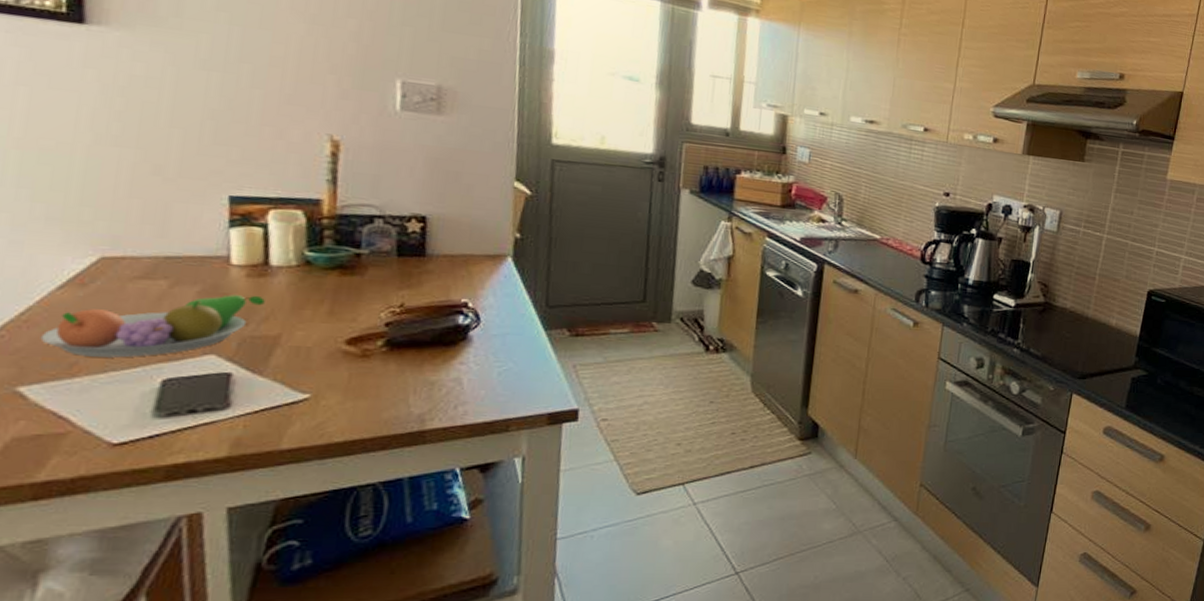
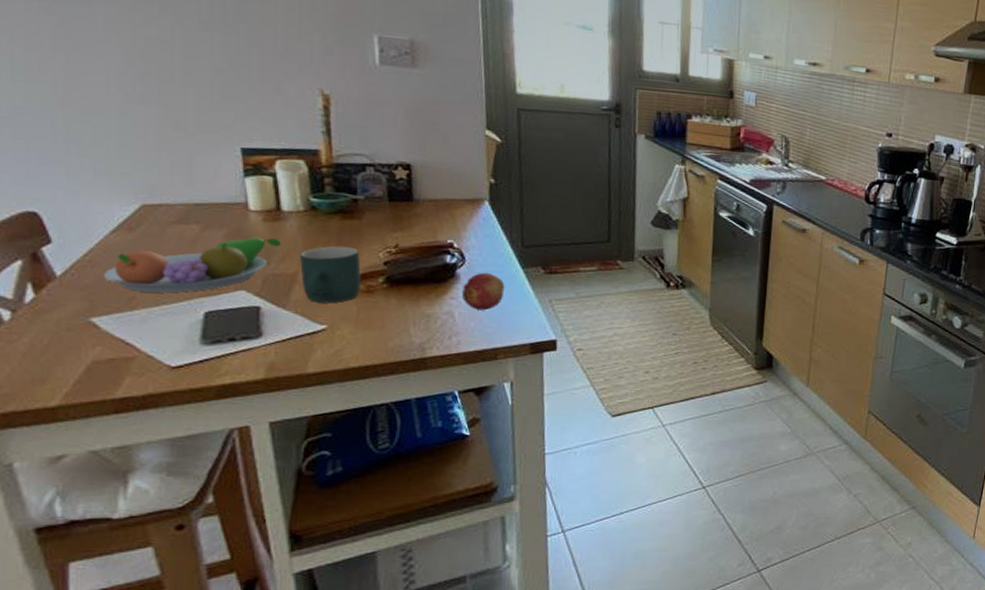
mug: none [285,305,358,369] -> present [300,246,361,304]
fruit: none [473,334,524,377] -> present [462,272,505,311]

